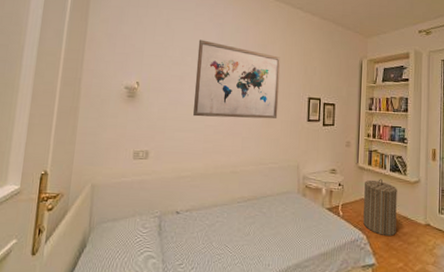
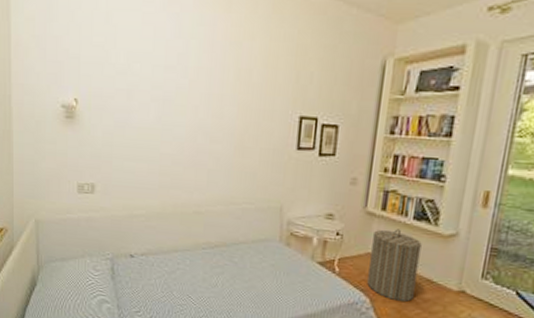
wall art: present [193,40,281,119] -> none [145,38,263,147]

